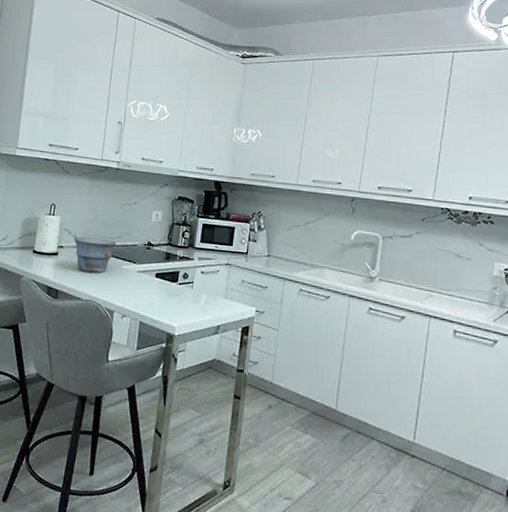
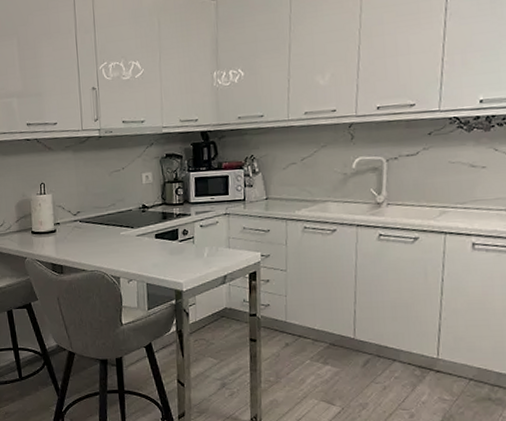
bowl: present [73,236,117,273] -> none [68,209,111,244]

